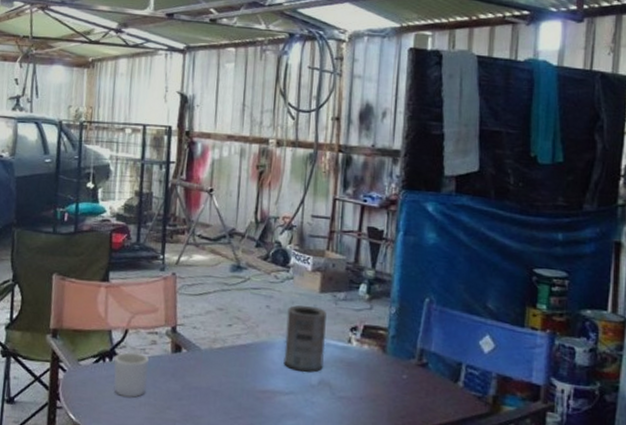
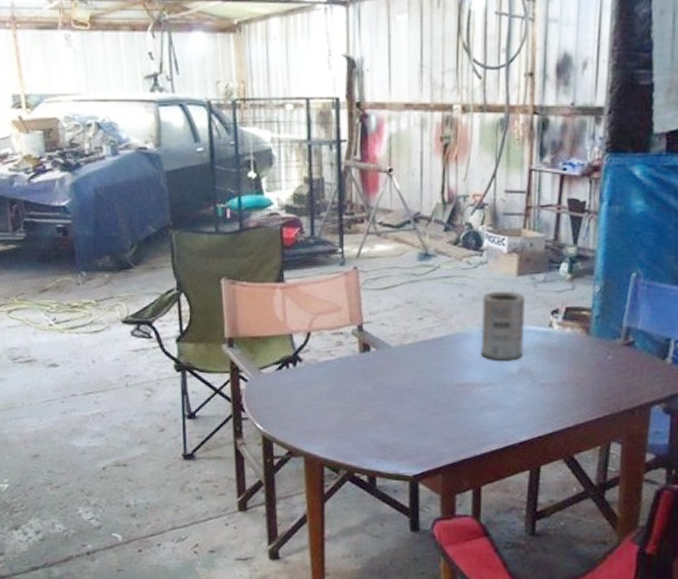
mug: present [113,352,149,398] -> none [298,355,336,402]

